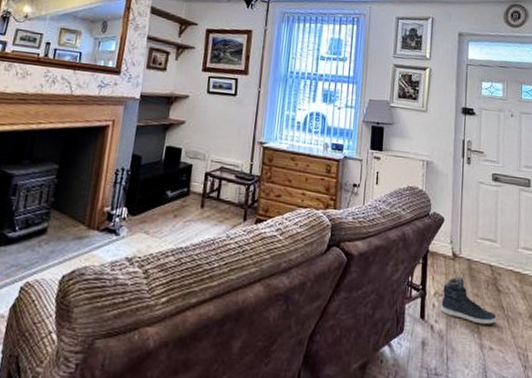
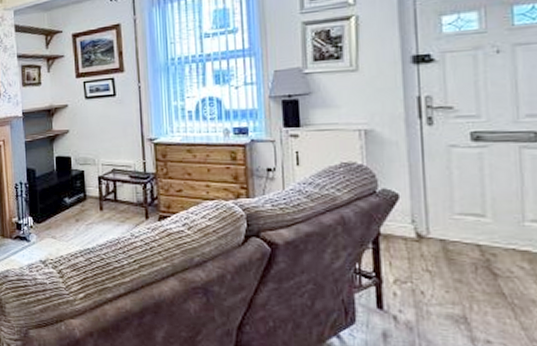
sneaker: present [441,276,497,325] -> none [406,260,496,315]

